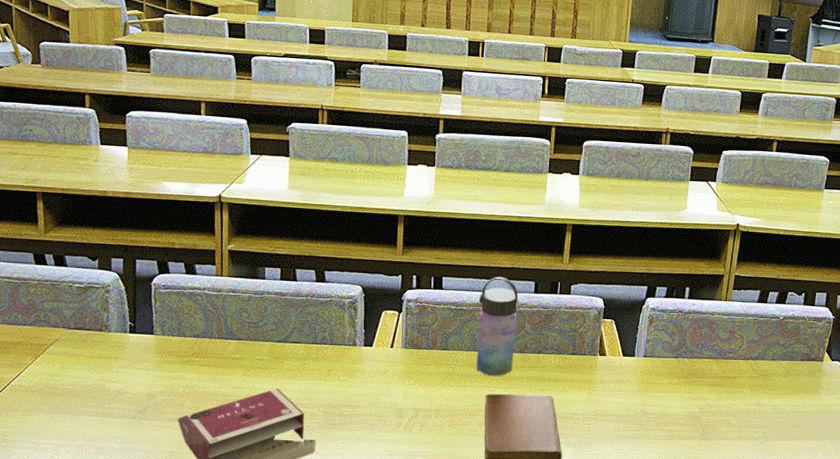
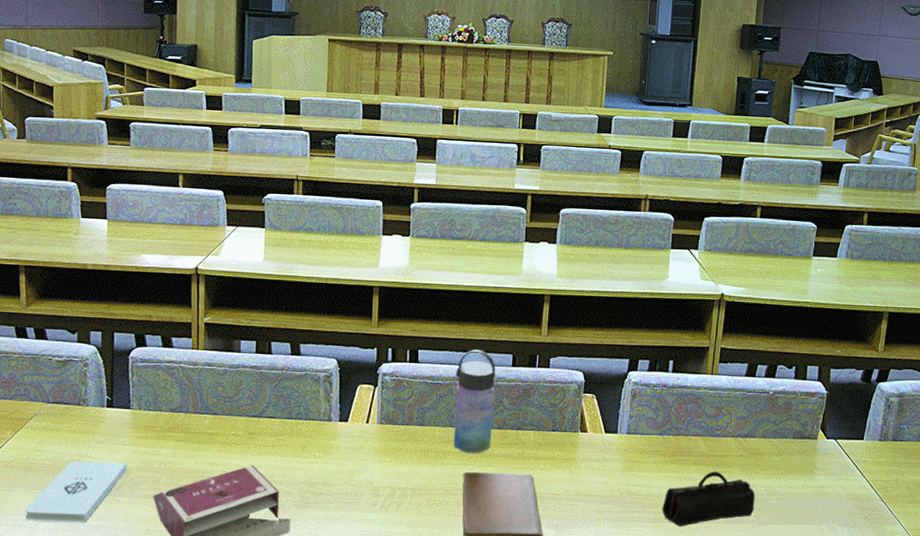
notepad: none [47,385,151,445] -> present [25,461,128,522]
pencil case: none [675,392,764,443] -> present [662,471,755,526]

